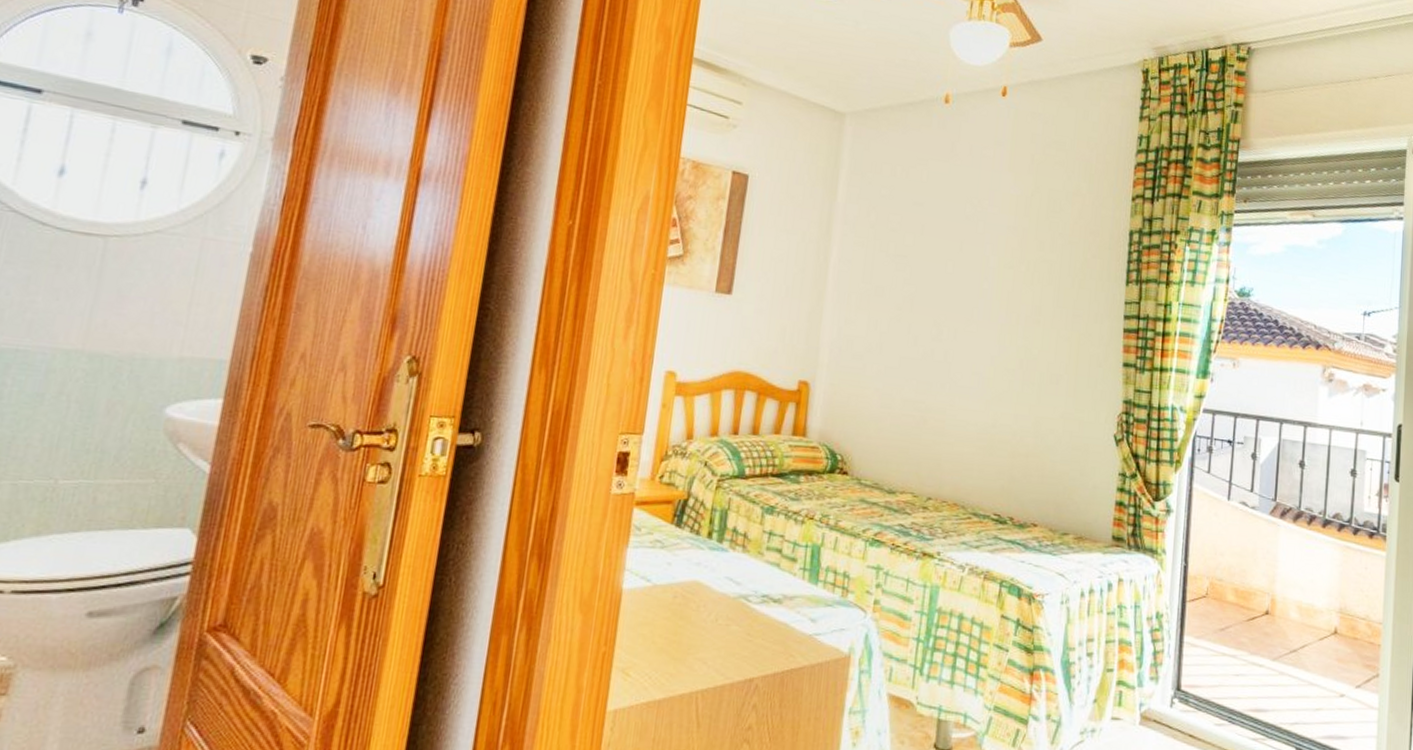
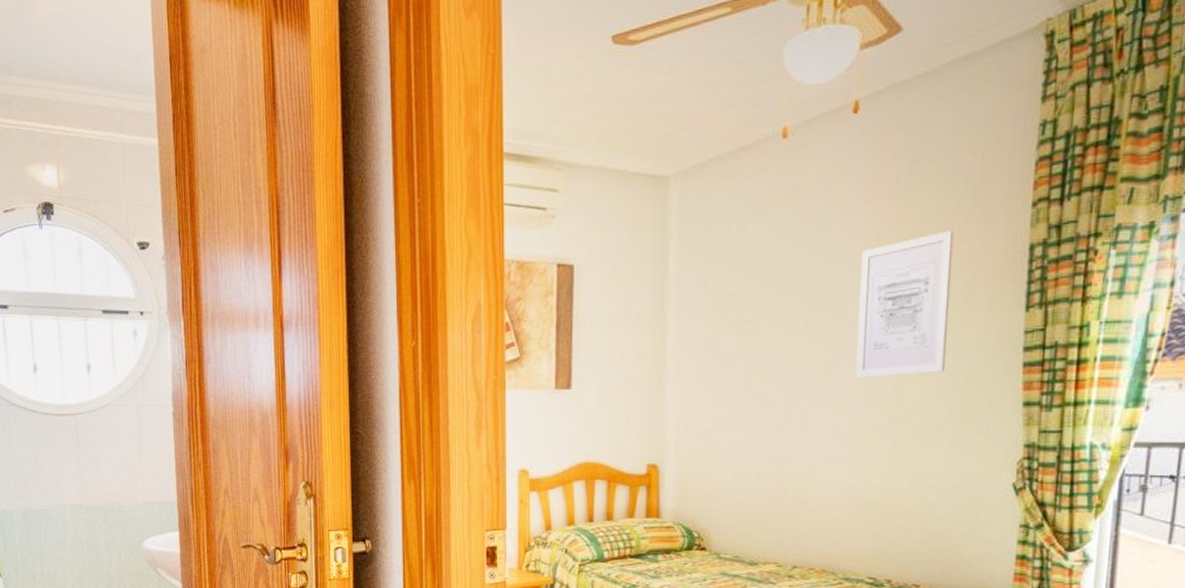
wall art: none [992,207,1075,328] -> present [855,230,954,379]

